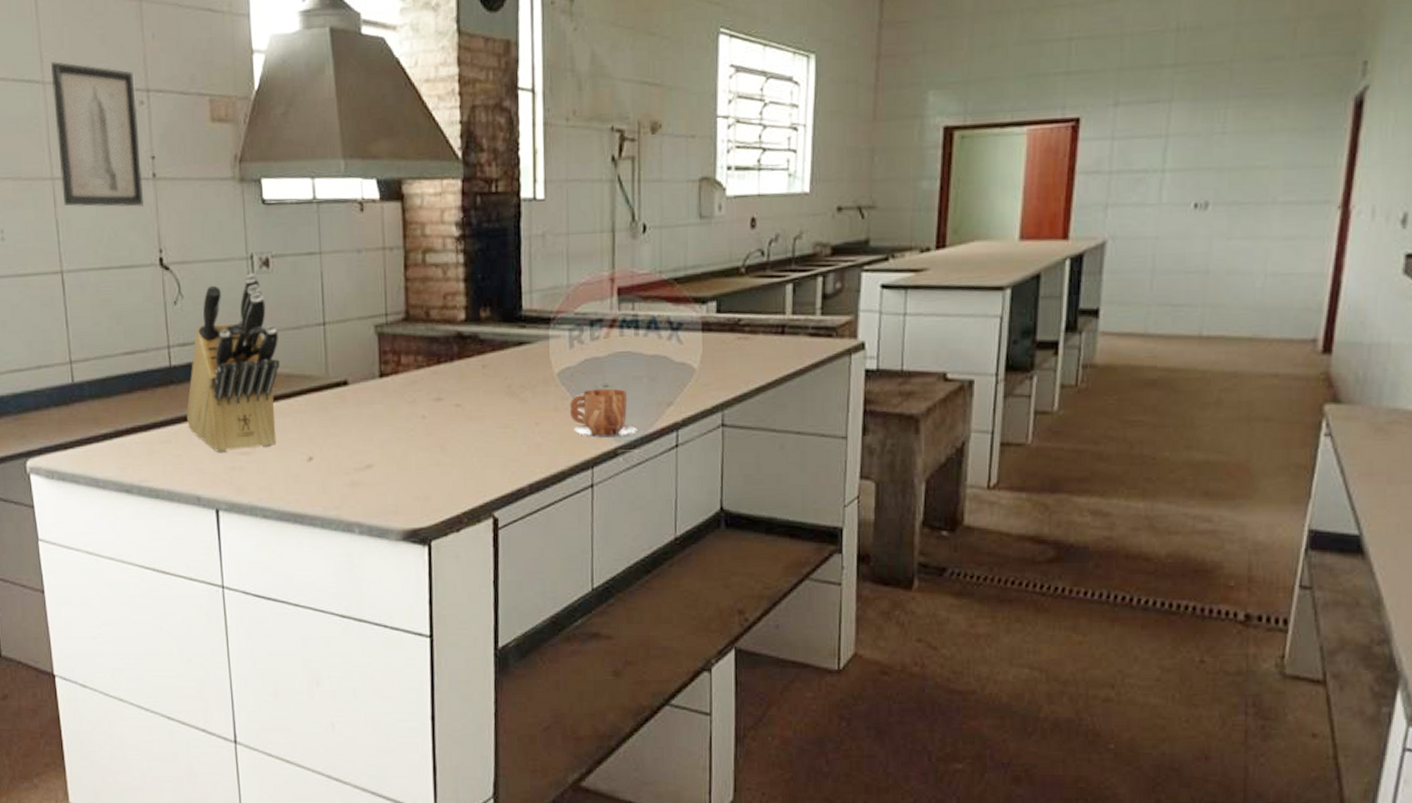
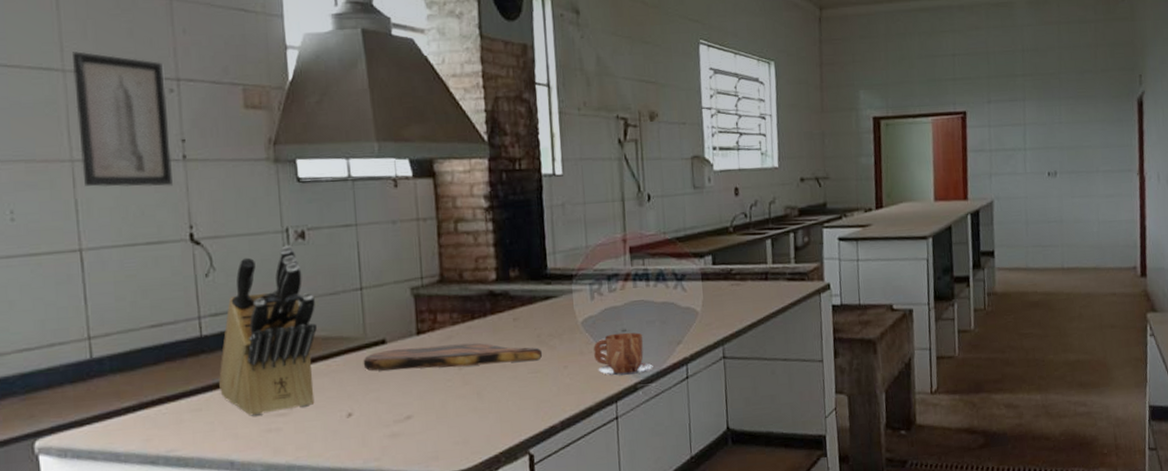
cutting board: none [324,390,513,416] -> present [363,343,543,371]

